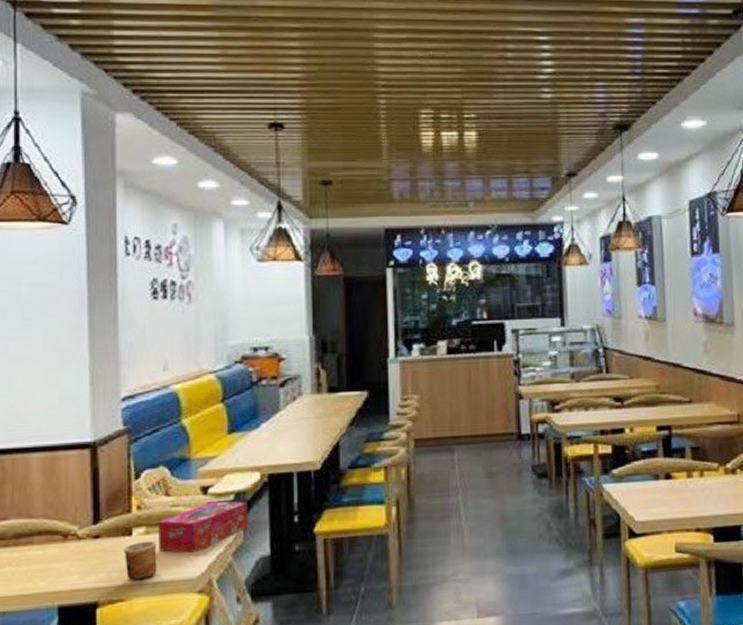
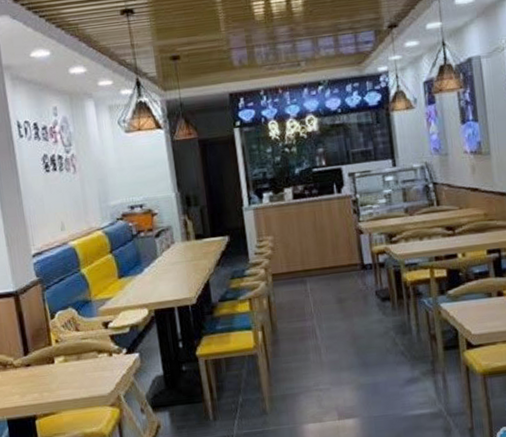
cup: present [123,540,157,581] -> none [49,367,77,398]
tissue box: present [159,501,248,553] -> none [73,332,143,375]

